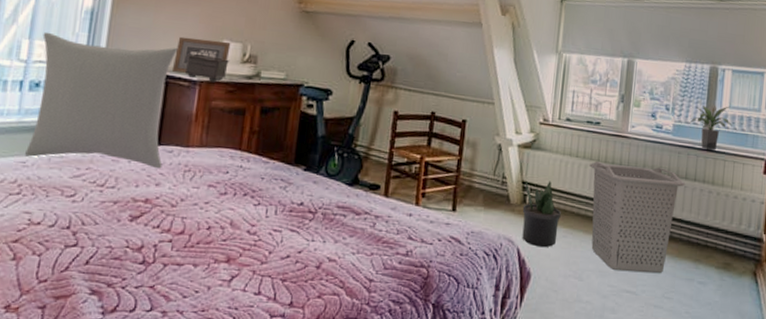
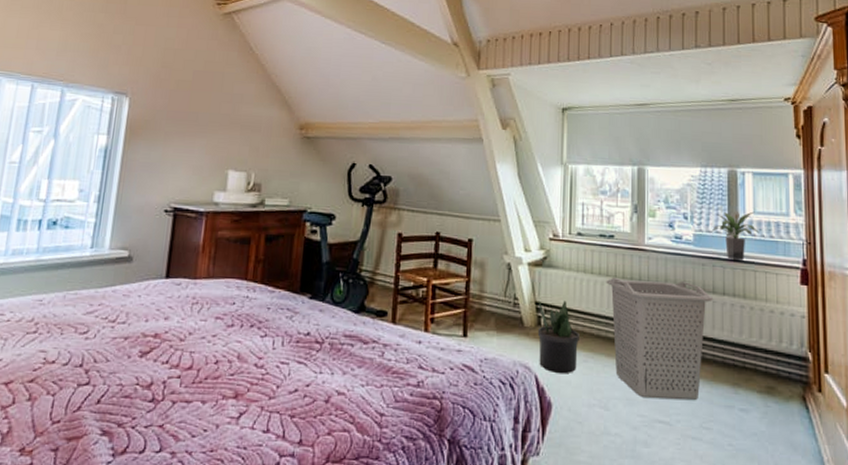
pillow: present [24,31,178,169] -> none [41,171,186,302]
picture frame: present [171,36,231,73] -> none [179,169,236,204]
jewelry box: present [184,54,230,81] -> none [191,185,235,211]

